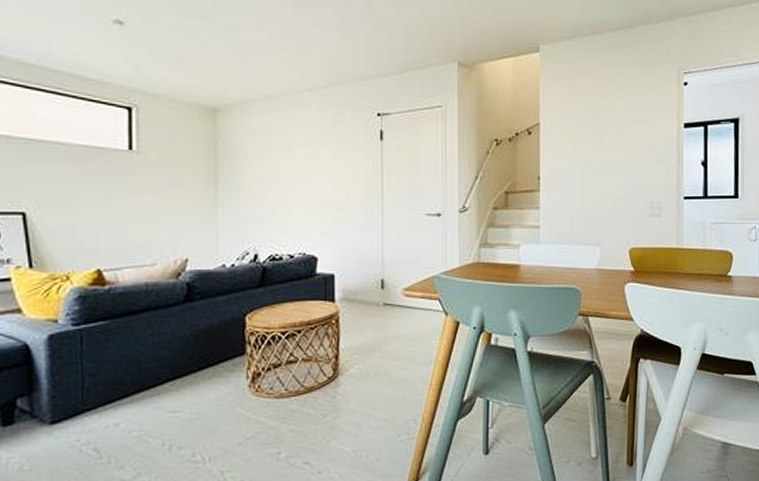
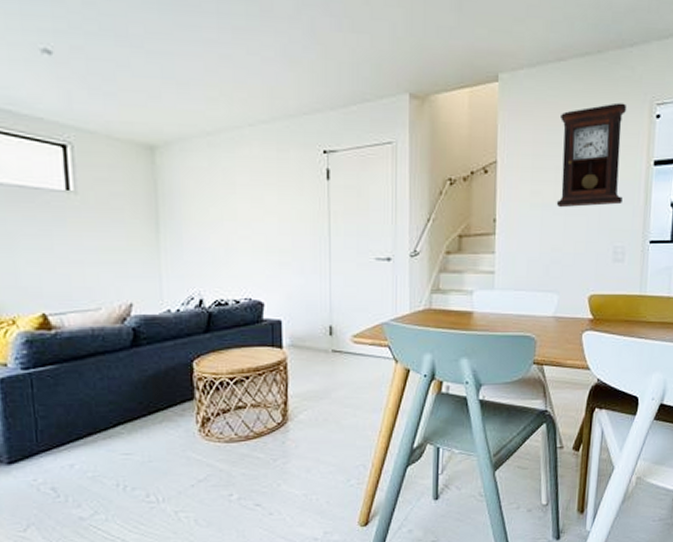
pendulum clock: none [596,71,657,167] -> present [556,102,627,208]

